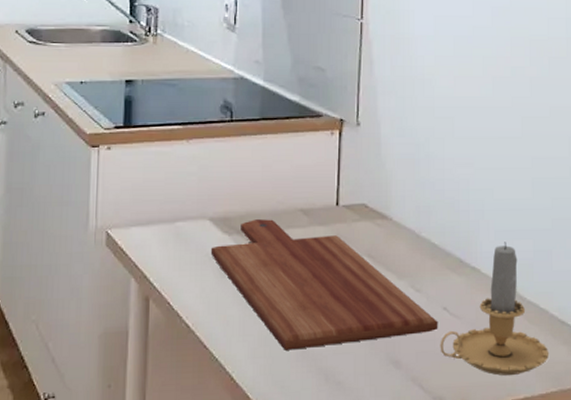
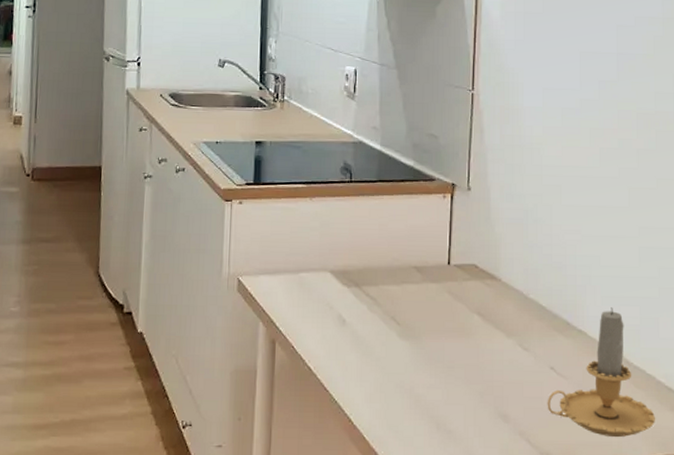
cutting board: present [210,219,438,350] -> none [331,274,546,398]

